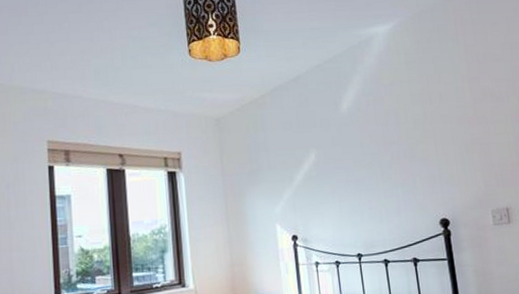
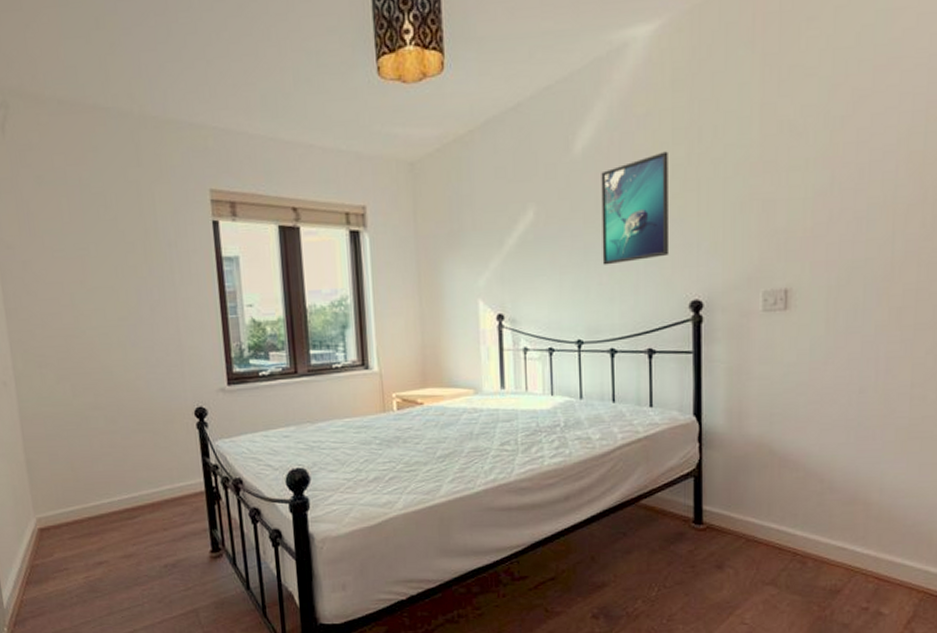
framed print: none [363,110,420,194] -> present [601,151,670,265]

